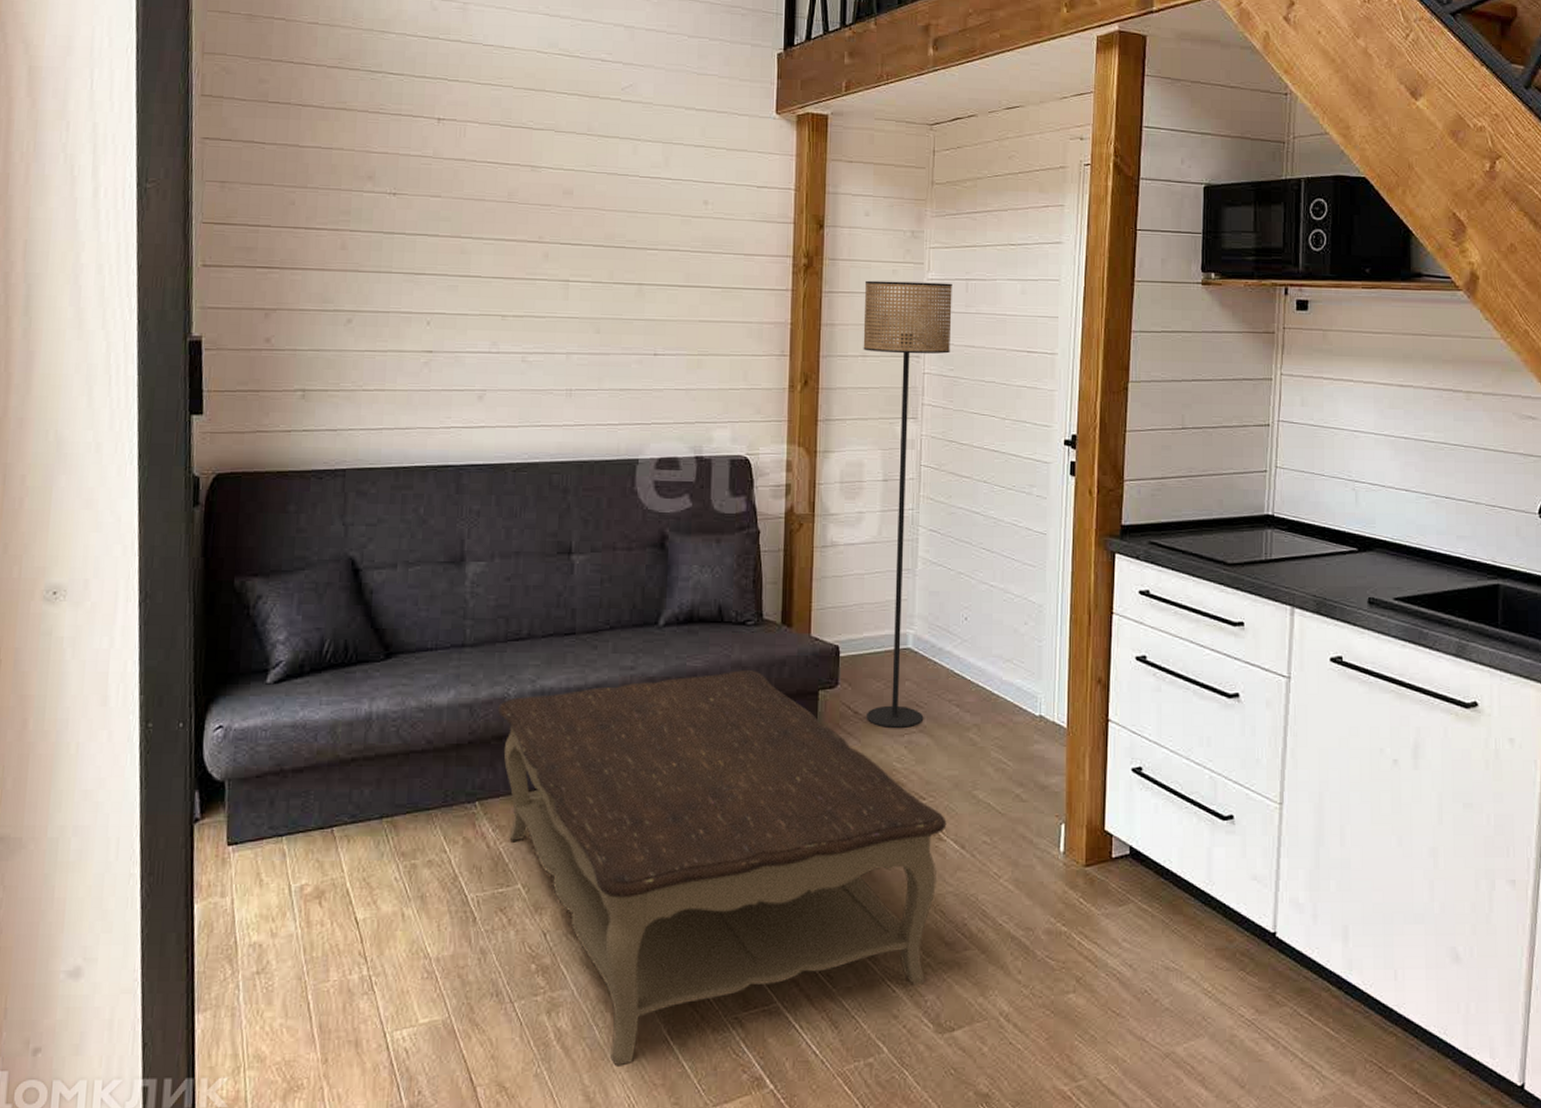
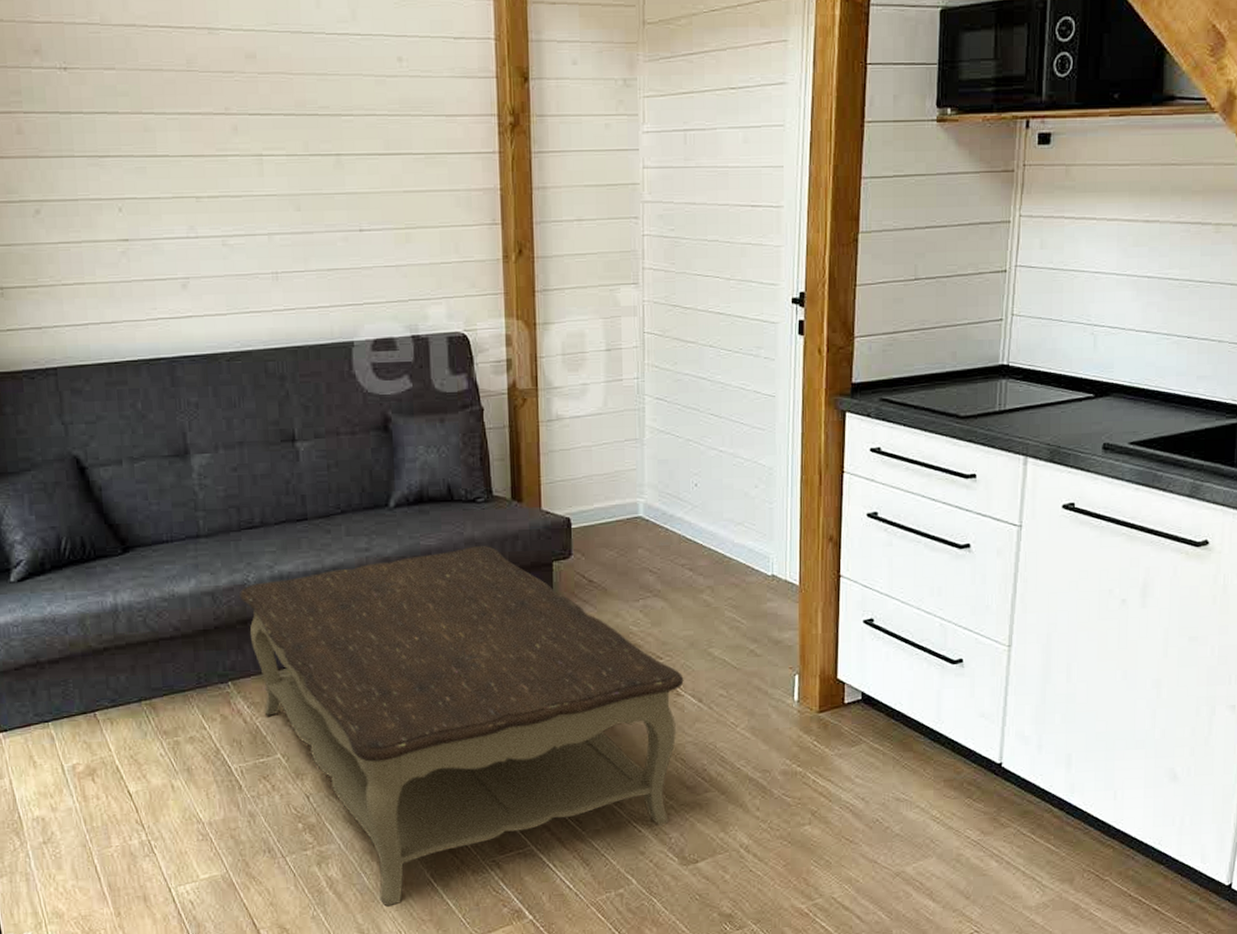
floor lamp: present [863,280,952,729] -> none [577,135,670,595]

